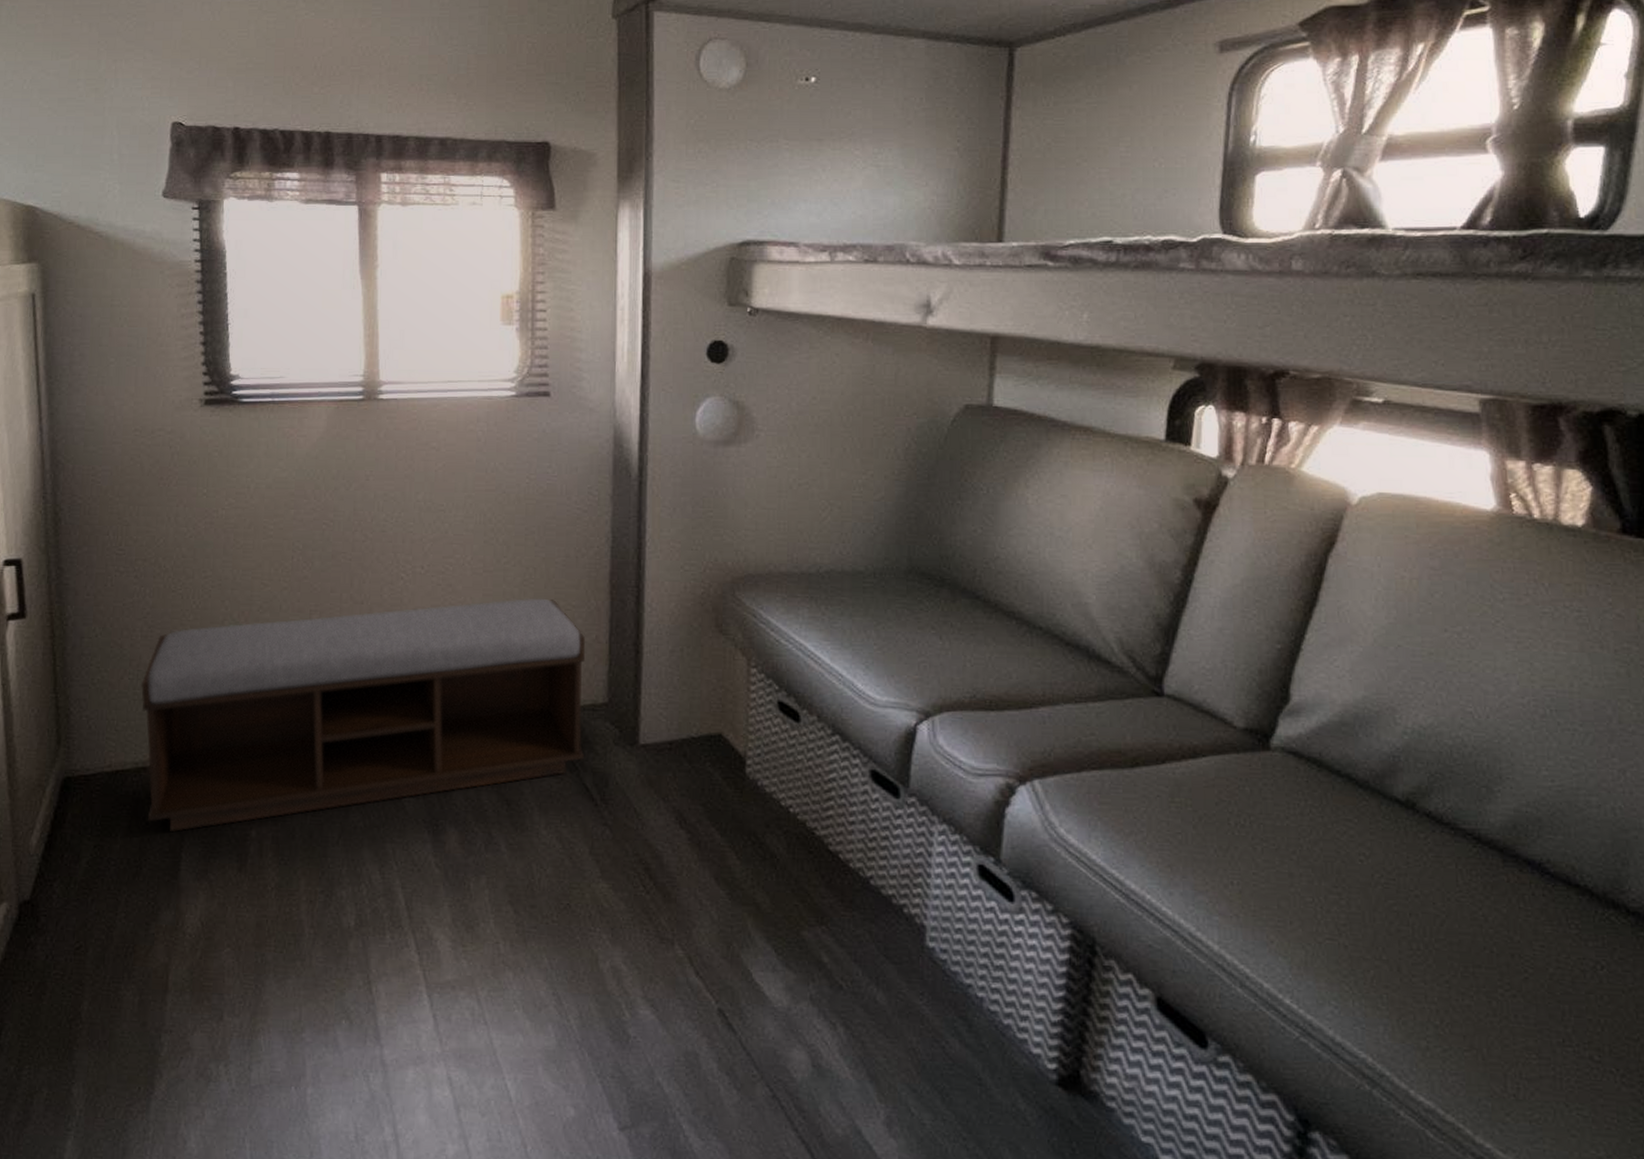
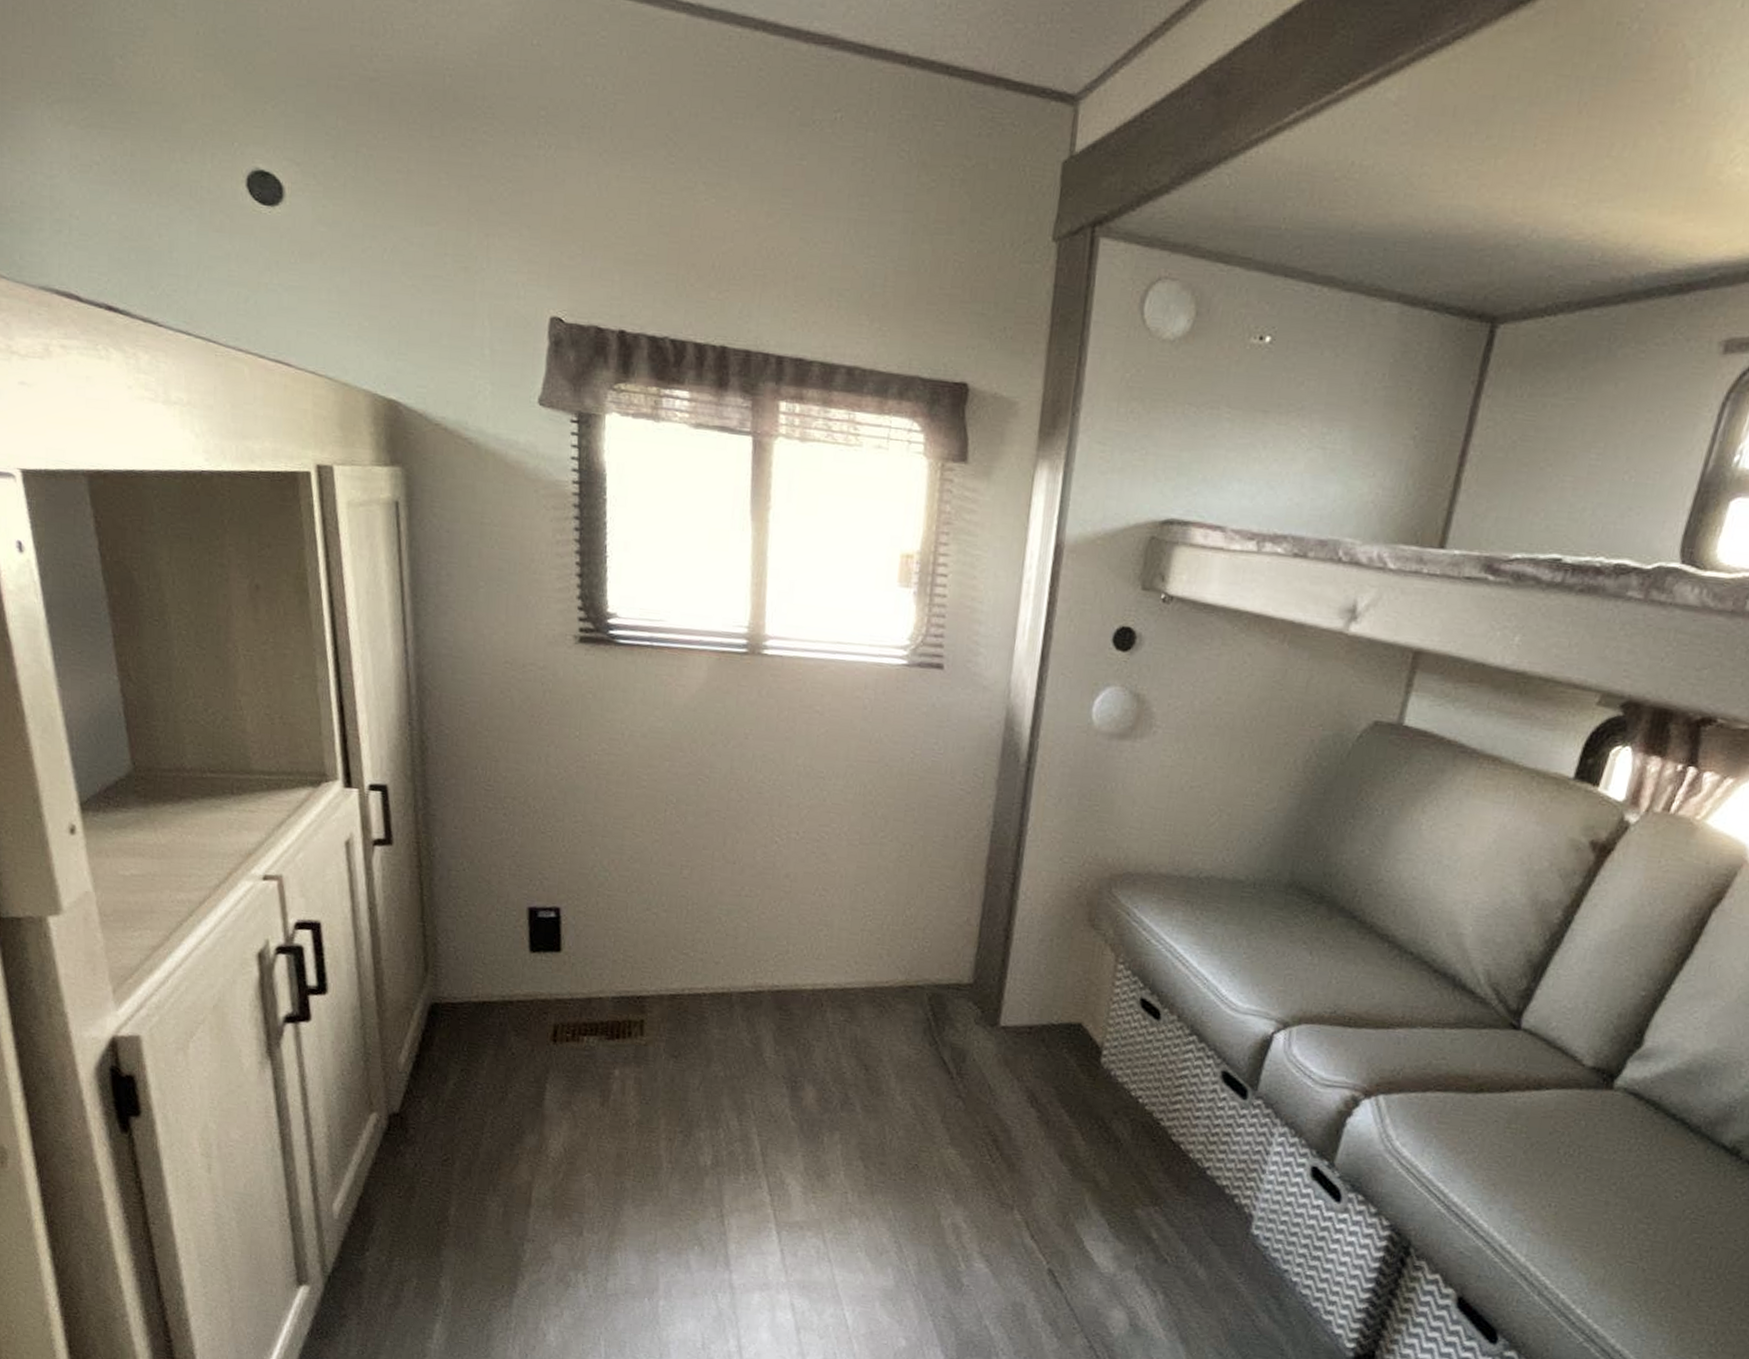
bench: present [140,598,586,831] -> none [508,871,956,1064]

